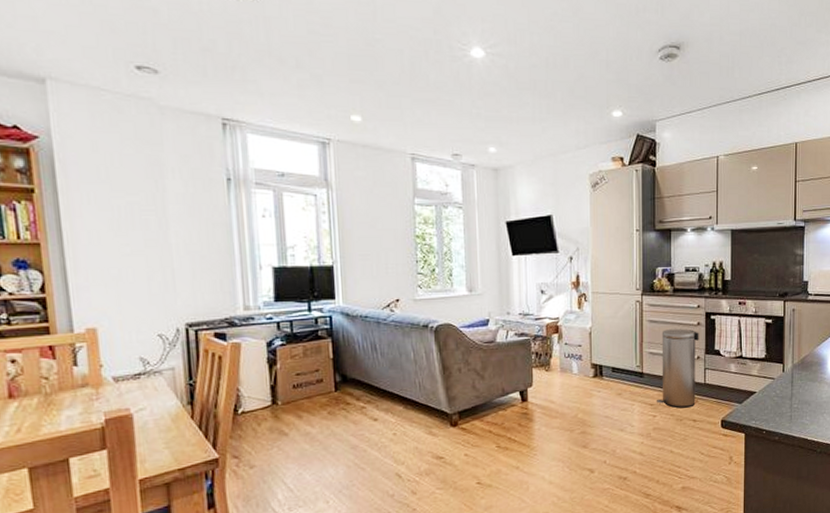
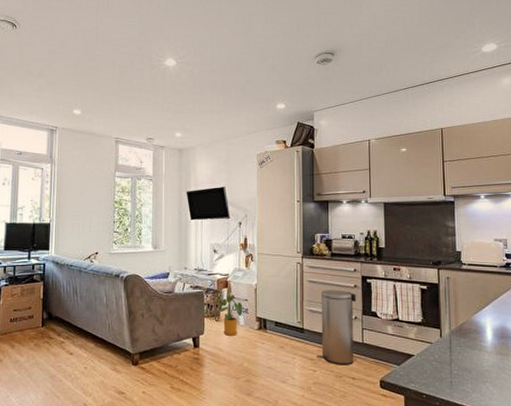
house plant: none [544,340,576,386] -> present [215,294,243,336]

